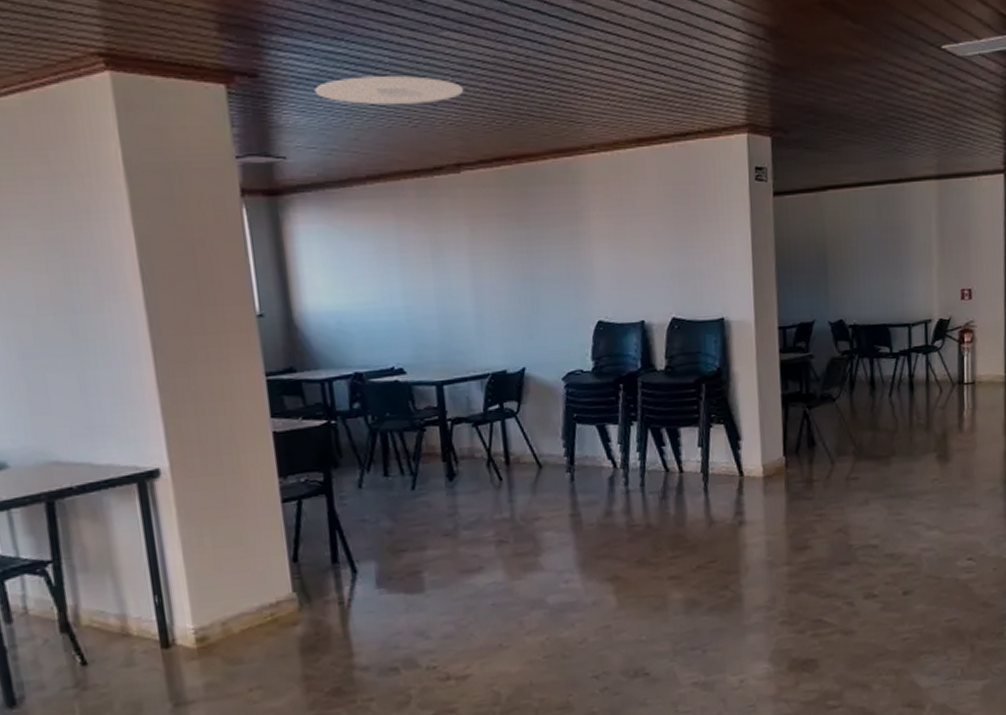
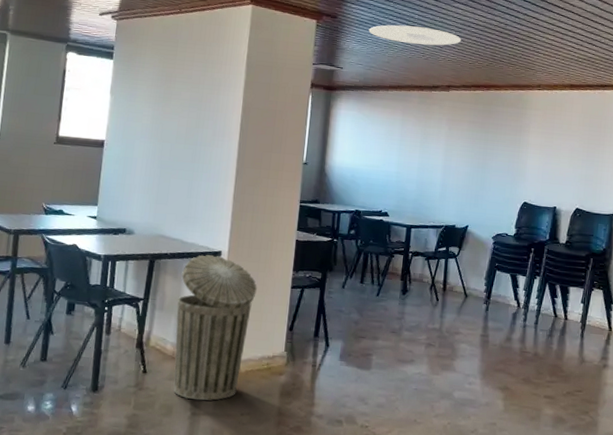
trash can: none [104,476,235,687] -> present [173,254,257,401]

